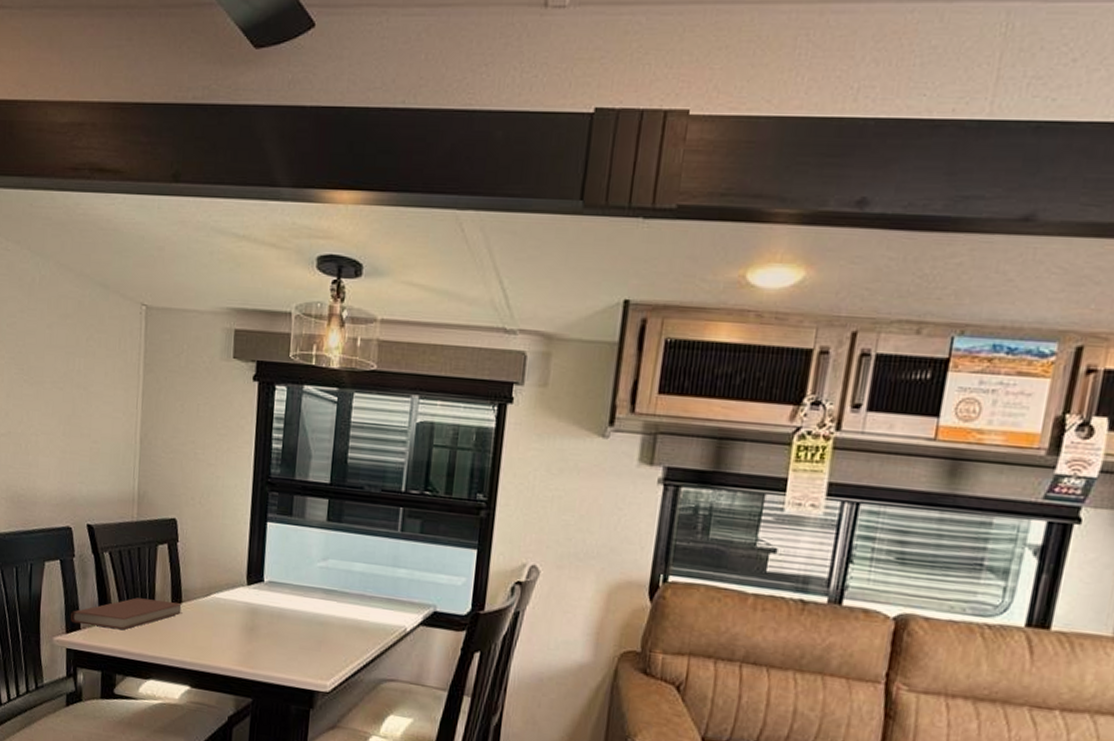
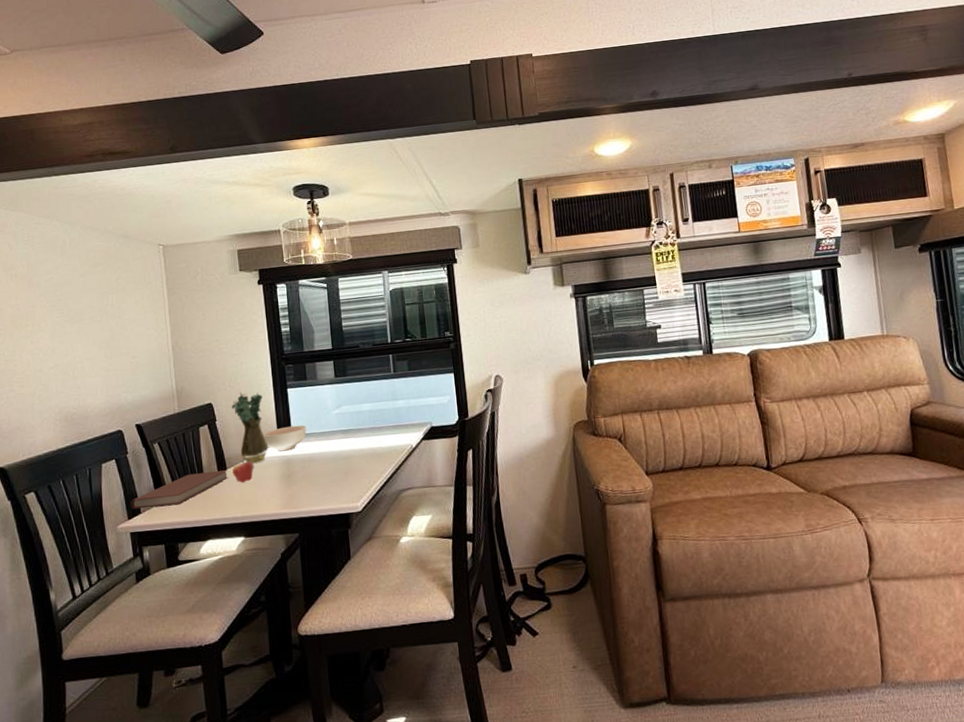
fruit: none [188,589,214,625] -> present [232,453,254,484]
vase: none [198,513,236,605] -> present [231,392,269,464]
bowl: none [229,568,282,598] -> present [263,424,307,452]

